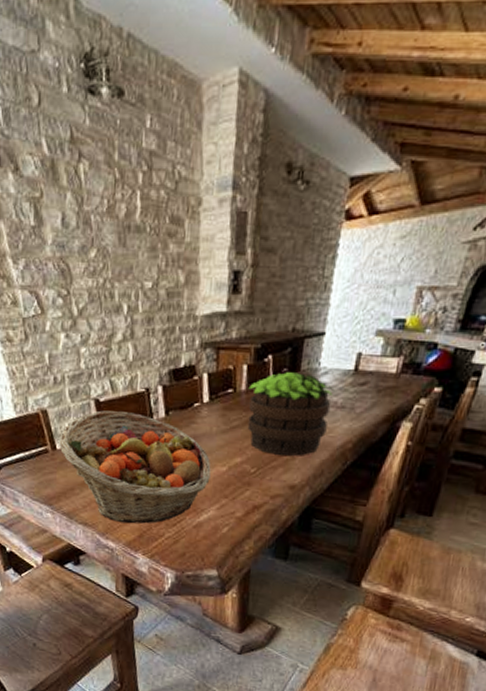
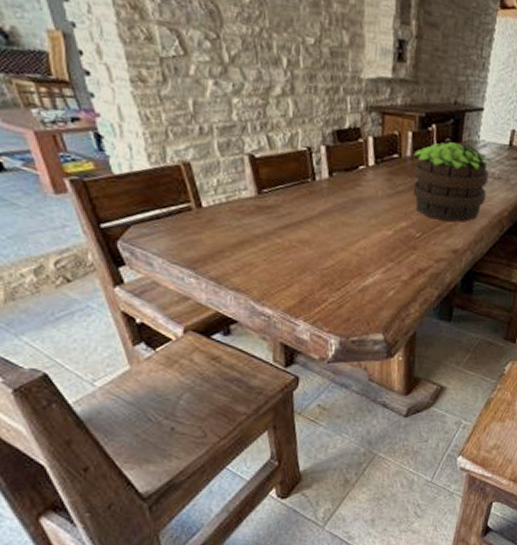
fruit basket: present [59,410,211,524] -> none [205,167,377,289]

